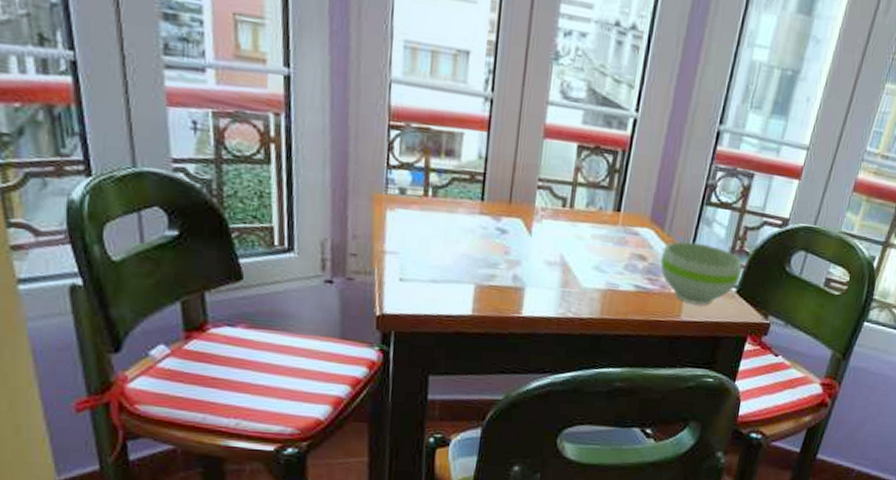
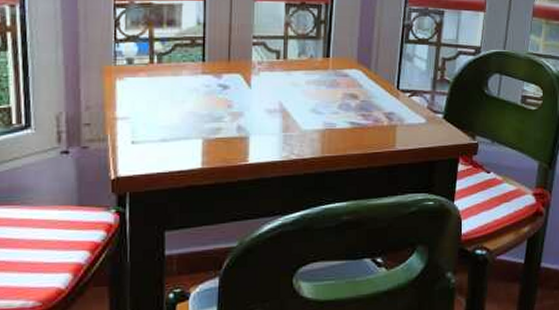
bowl: present [660,241,743,305] -> none [372,77,446,133]

